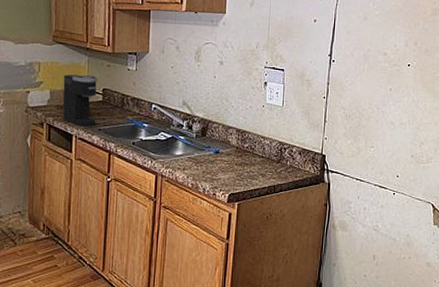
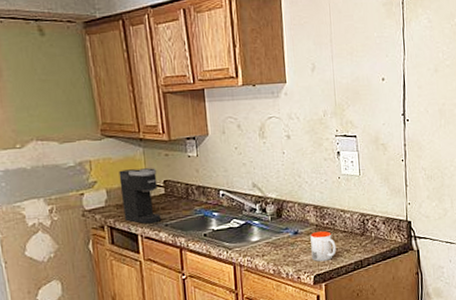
mug: none [229,154,253,182] -> present [310,231,337,262]

